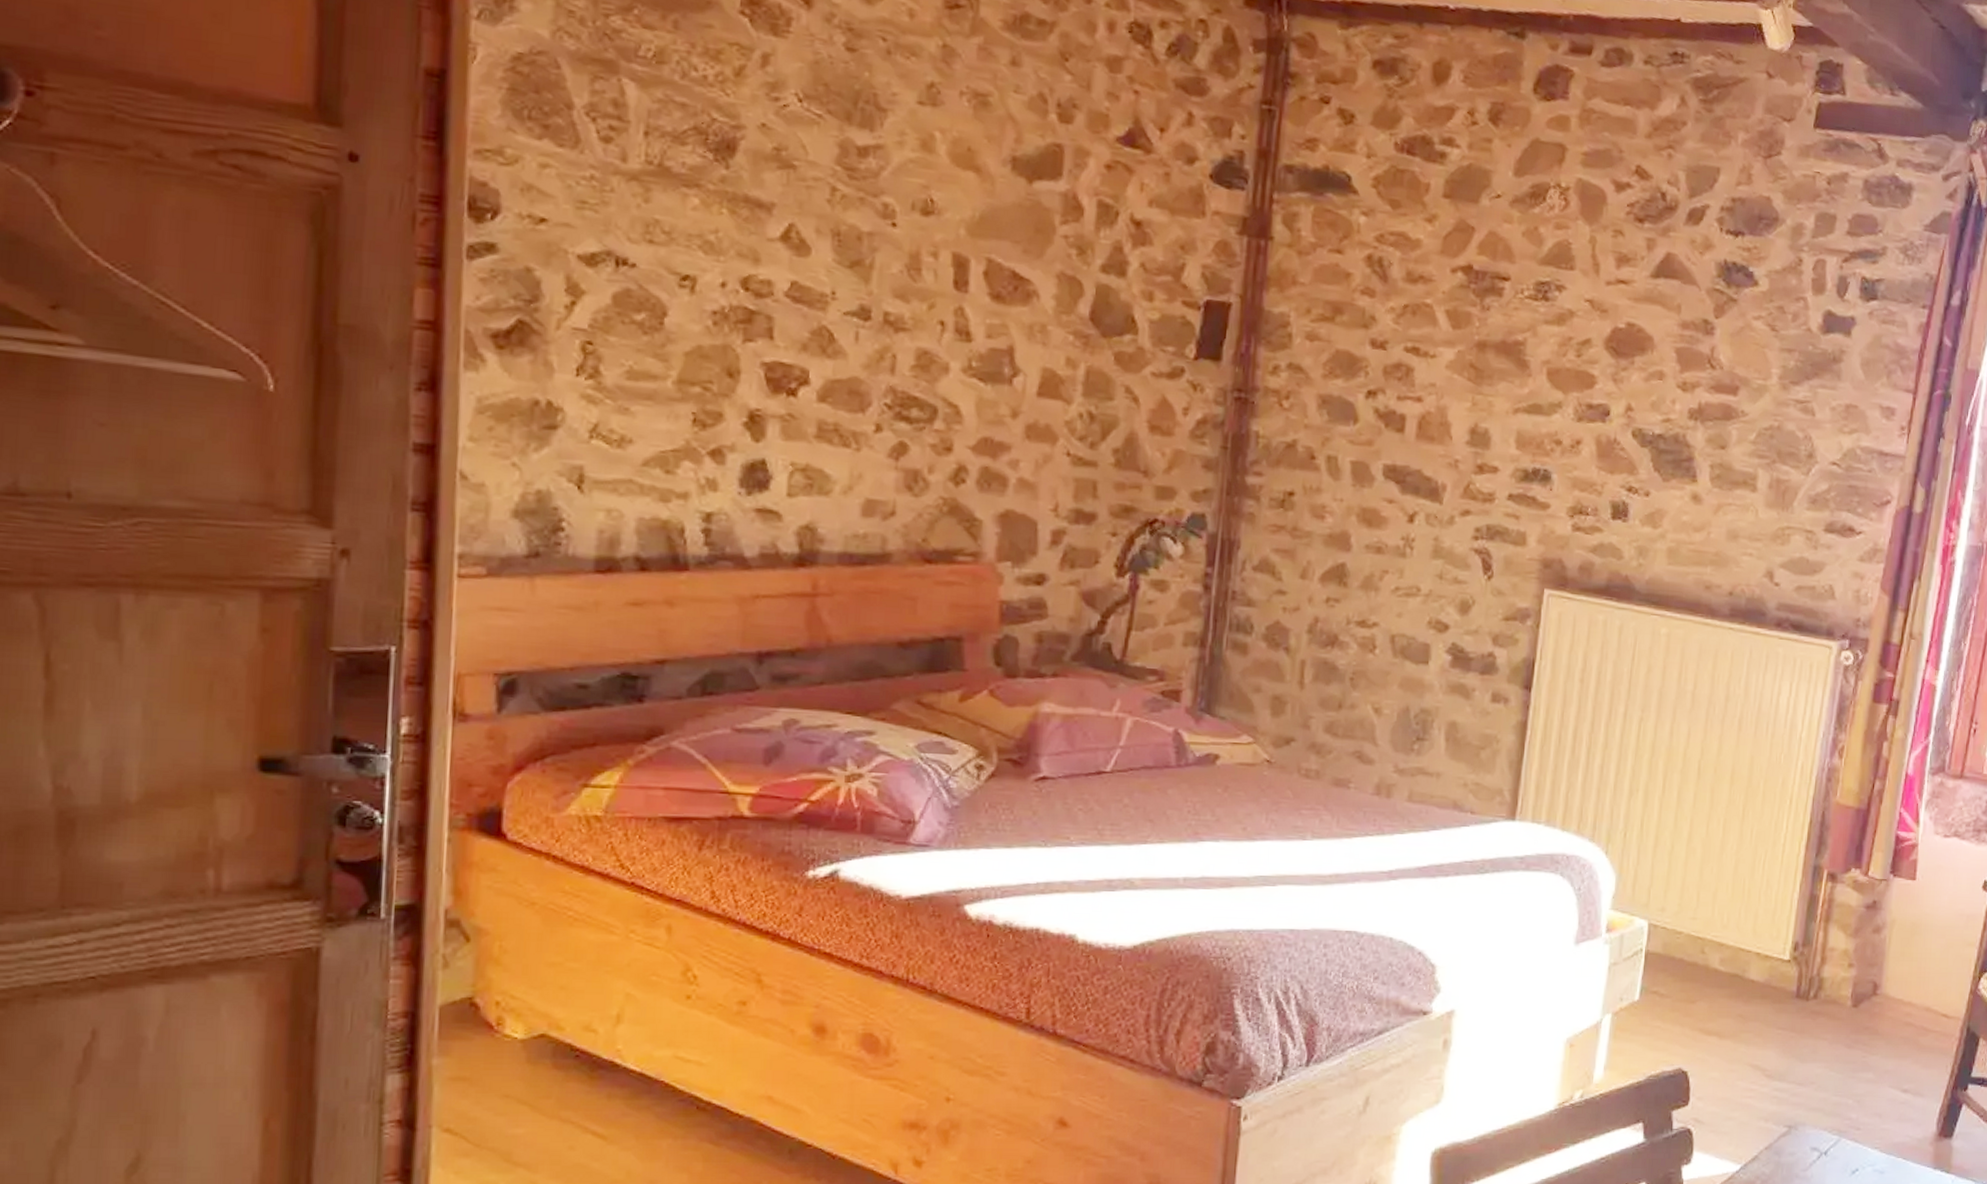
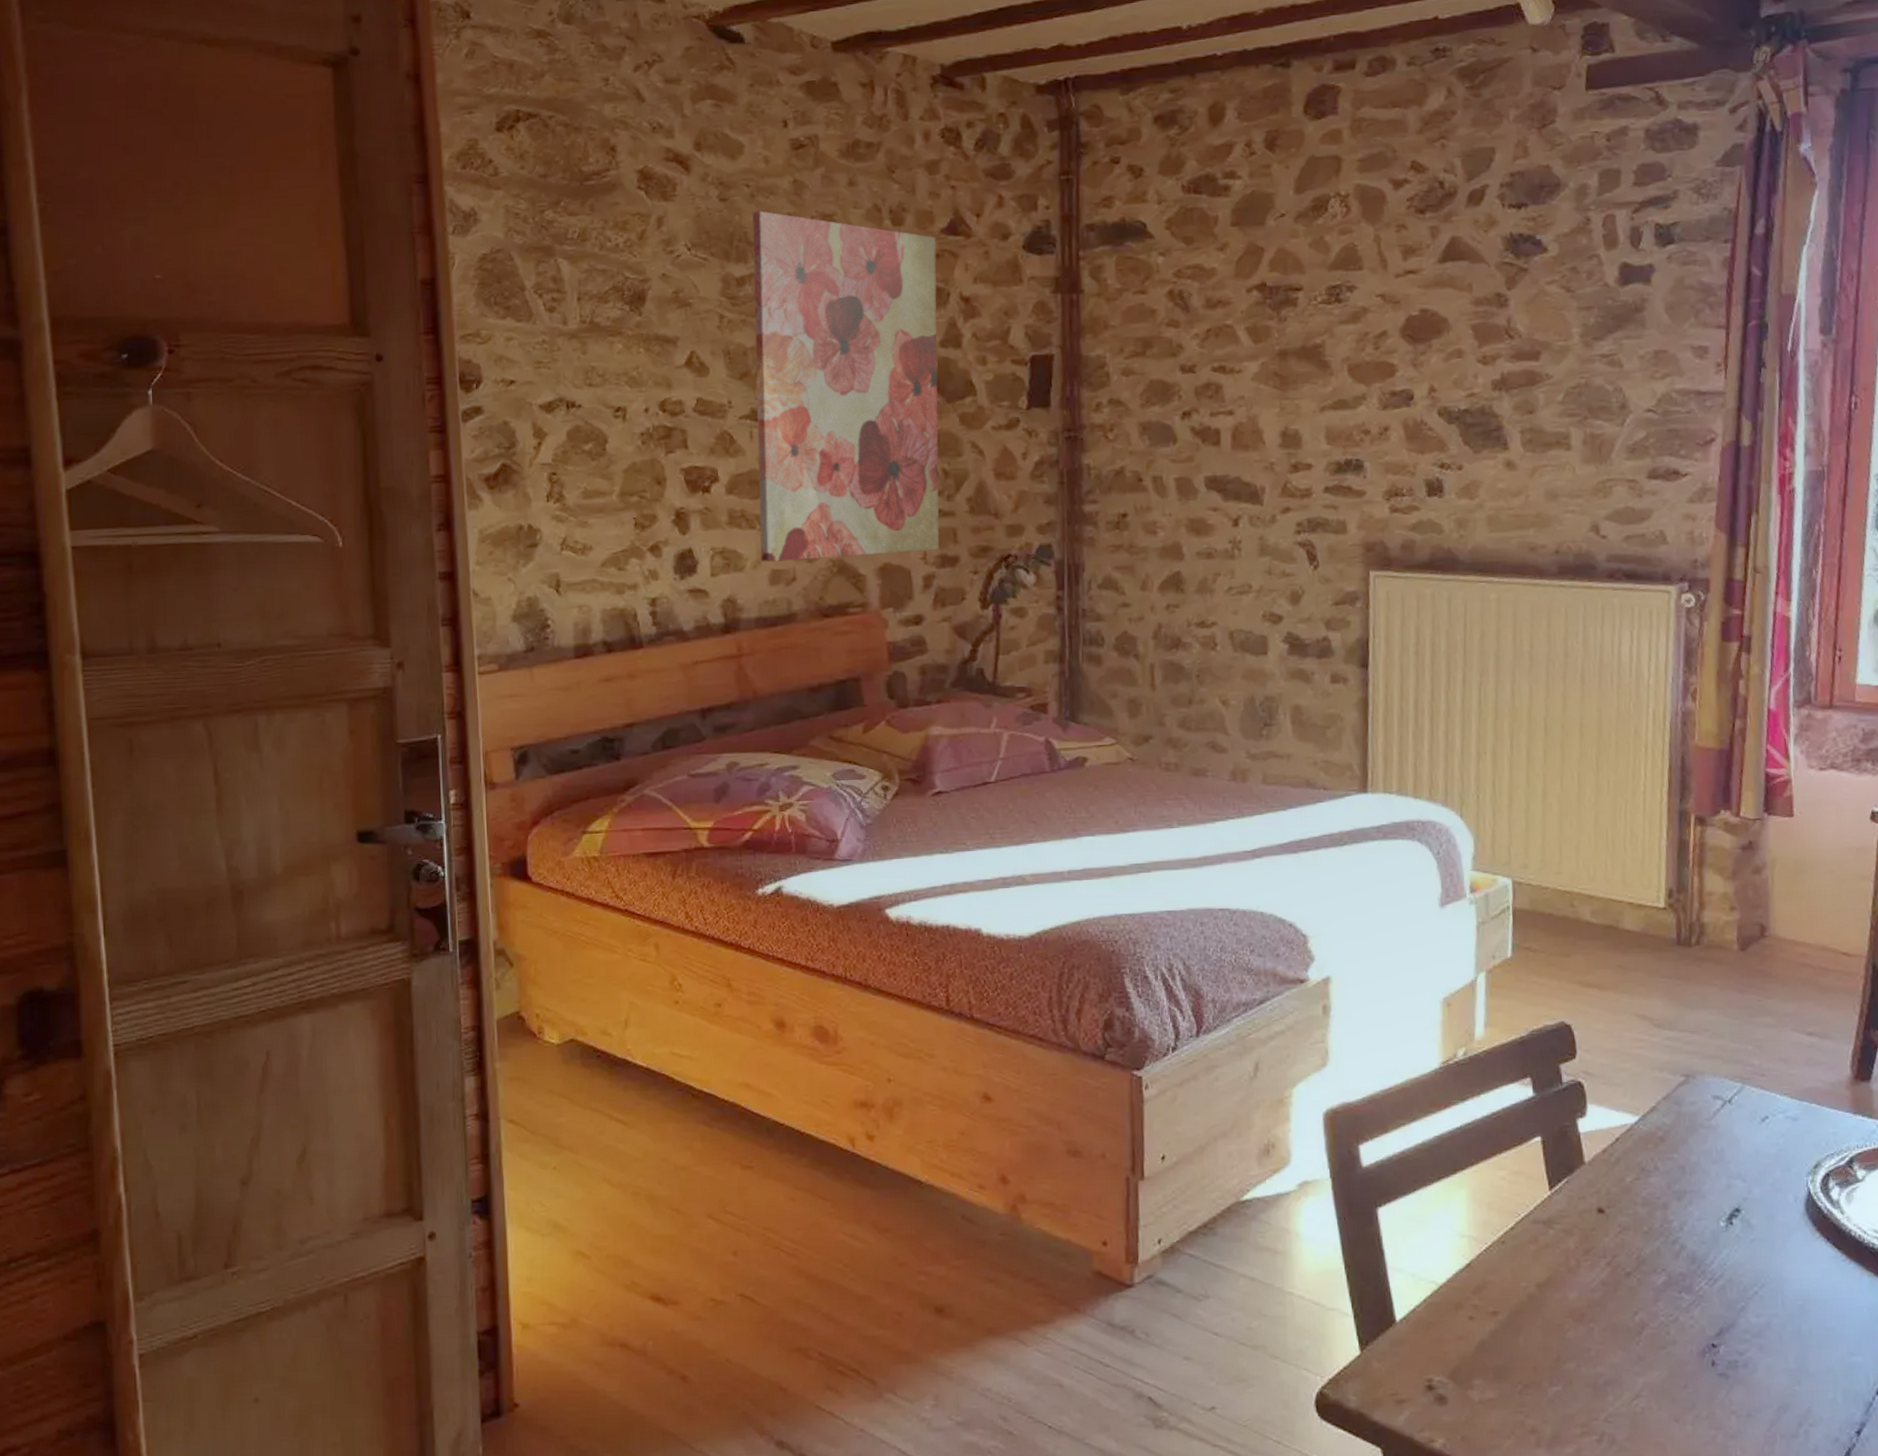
wall art: none [854,71,1109,503] -> present [752,211,939,563]

